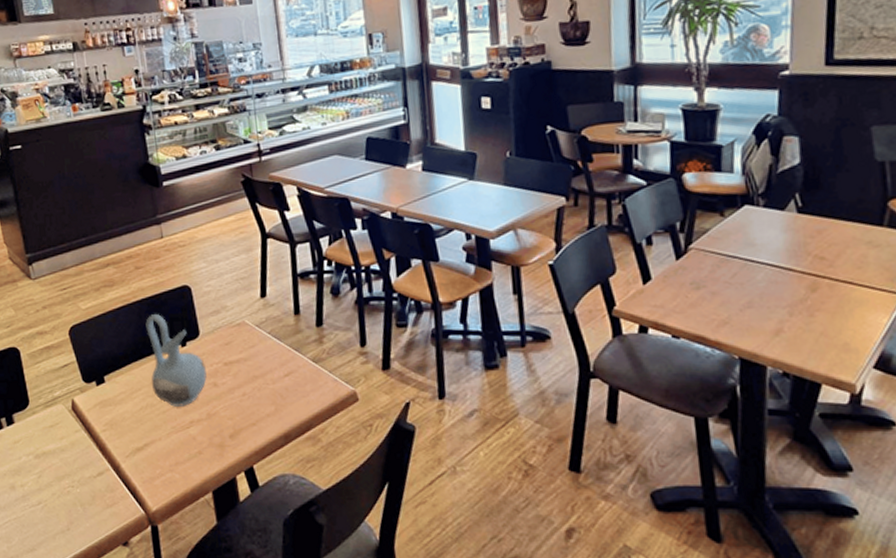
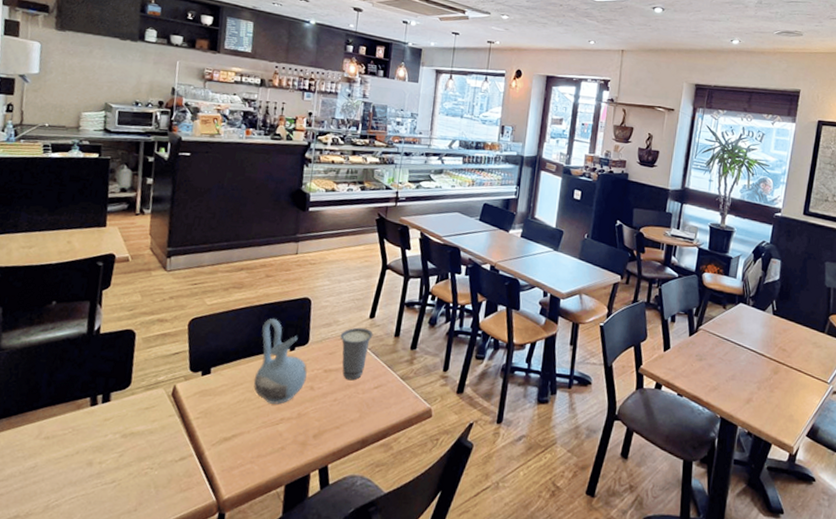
cup: none [232,309,270,371] -> present [340,327,373,381]

